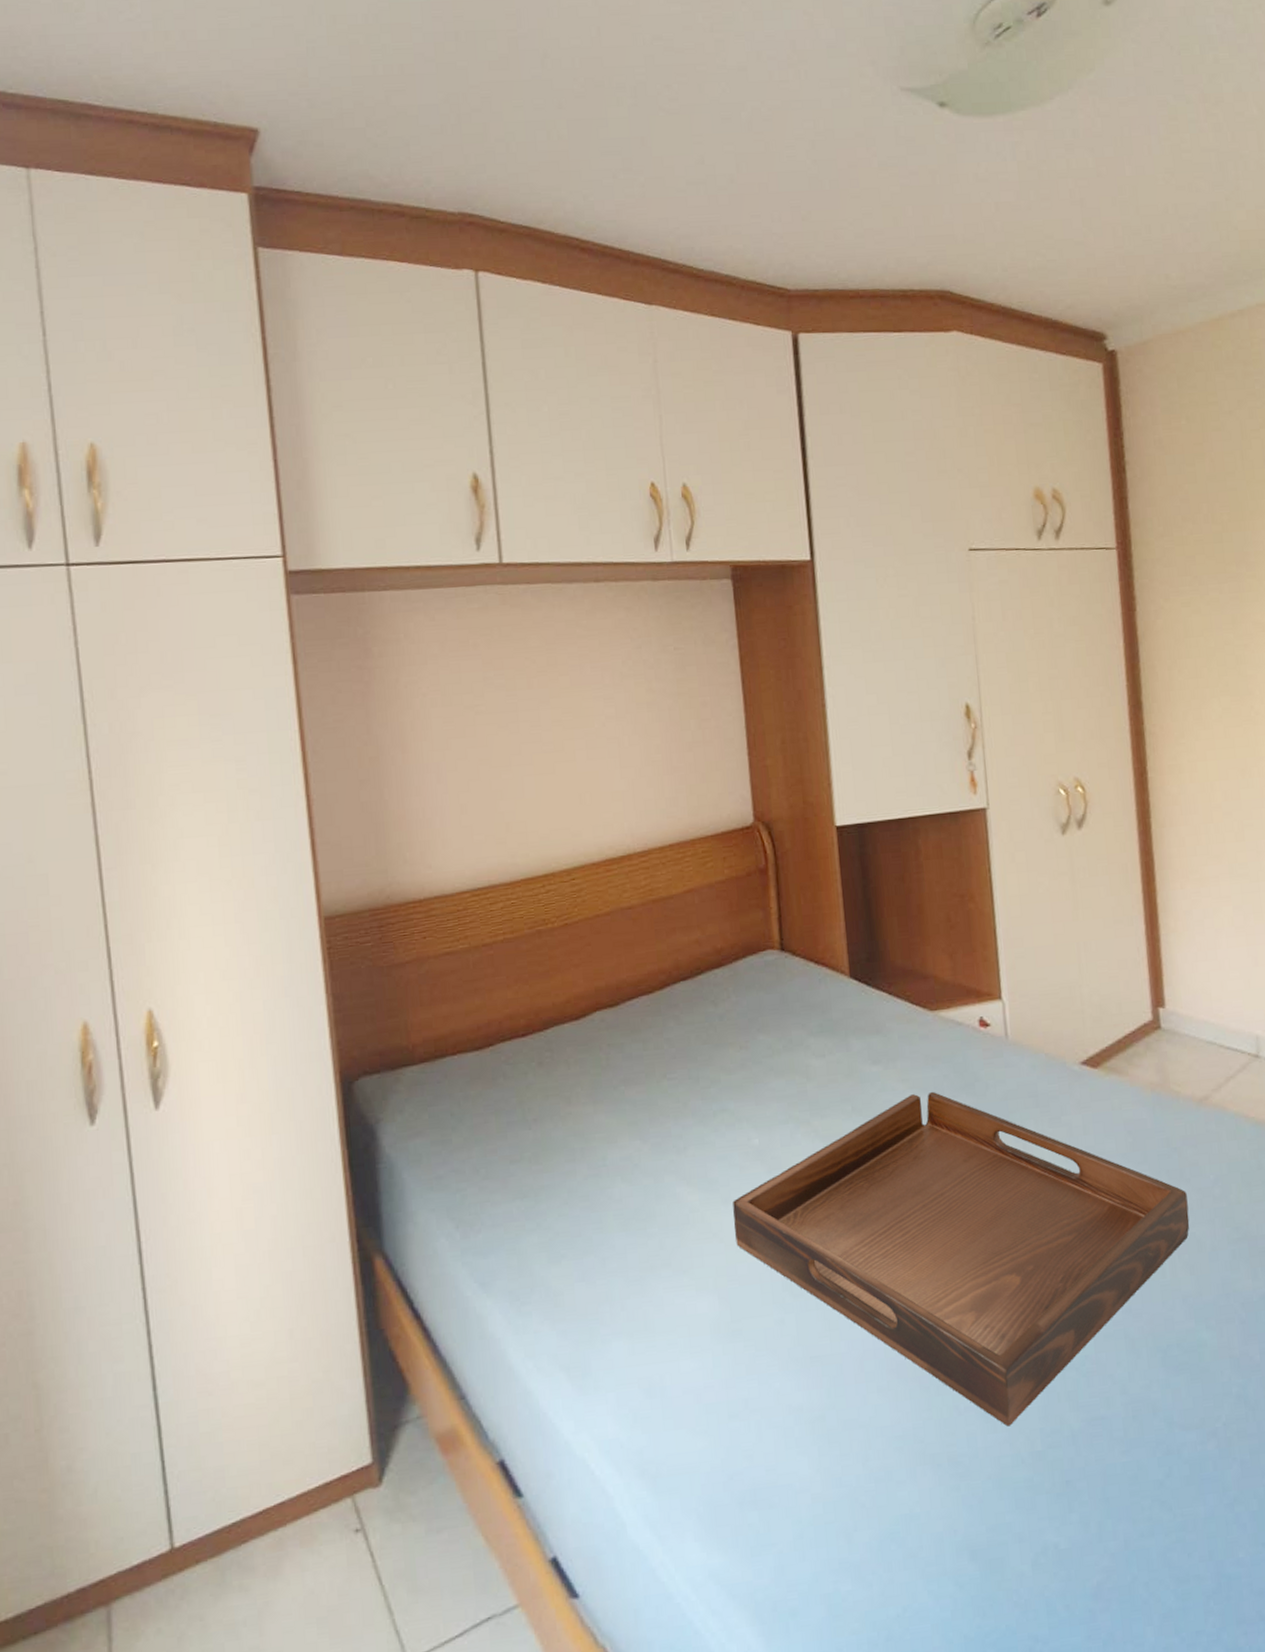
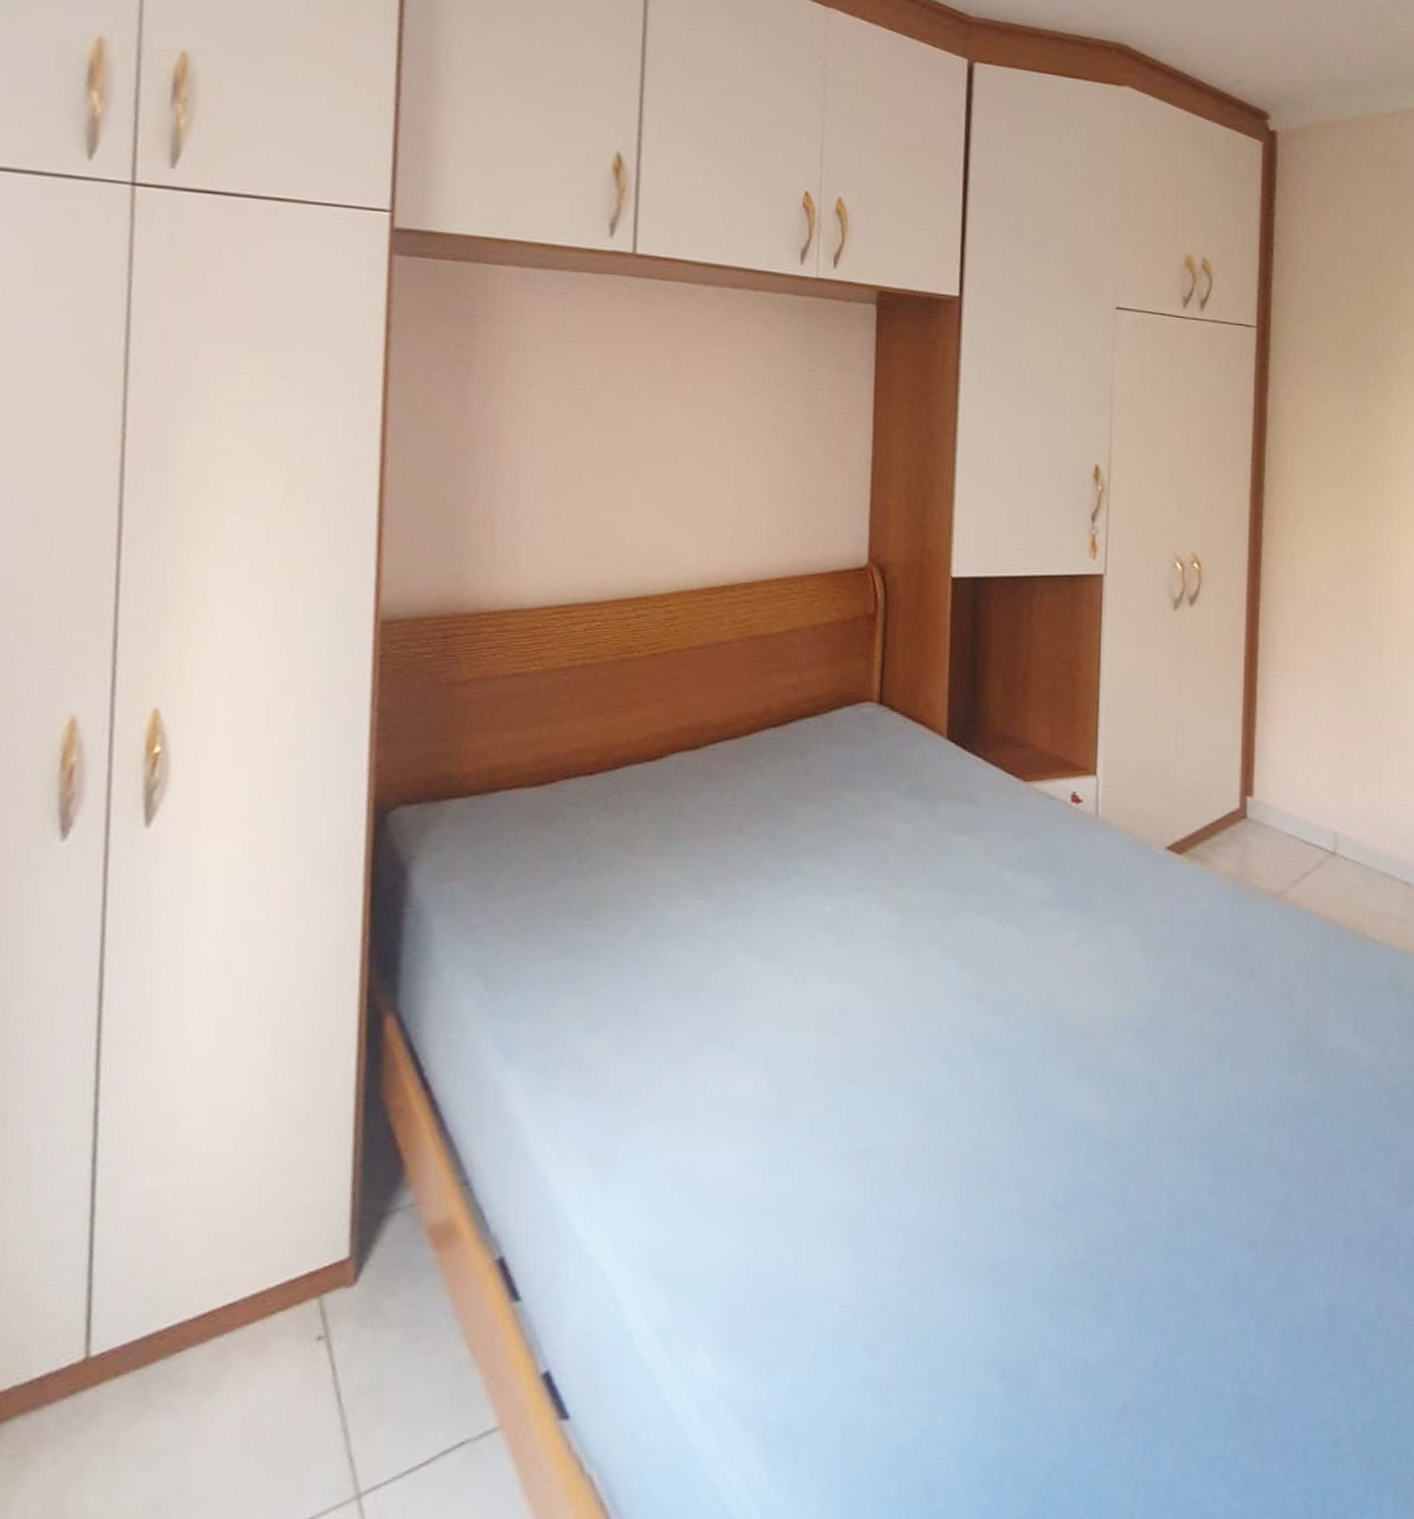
serving tray: present [733,1091,1190,1427] -> none [794,867,1253,1232]

